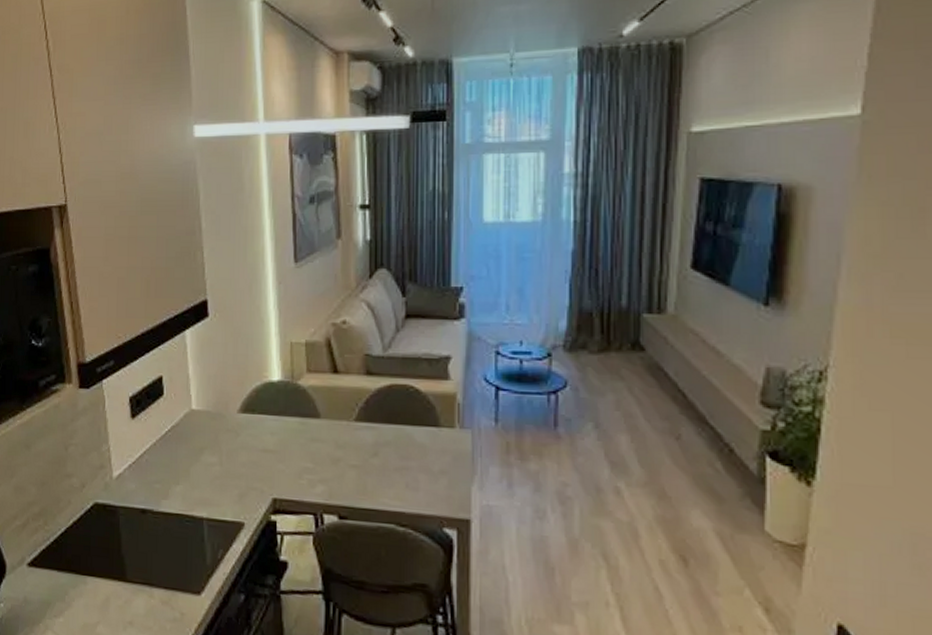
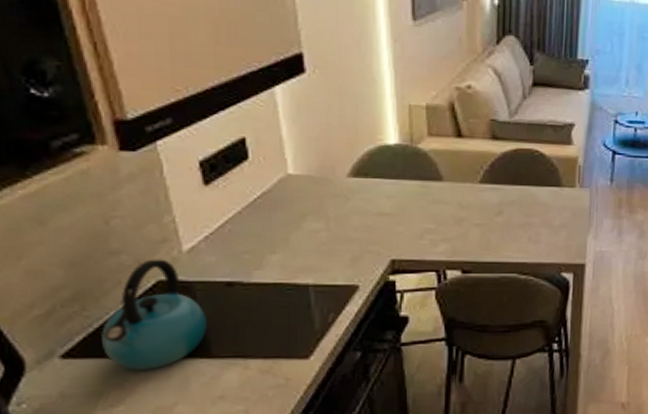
kettle: none [54,483,125,586] -> present [101,259,207,370]

